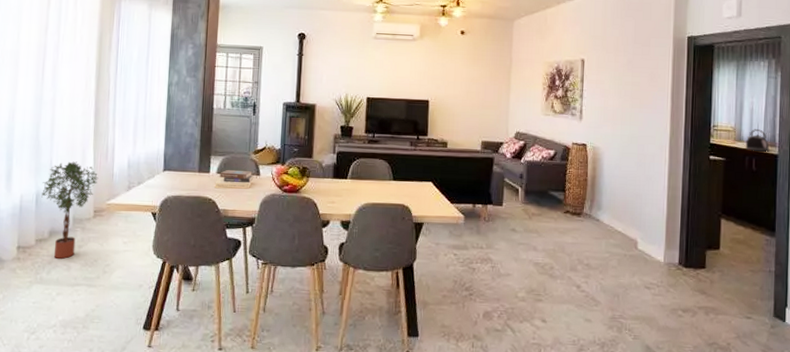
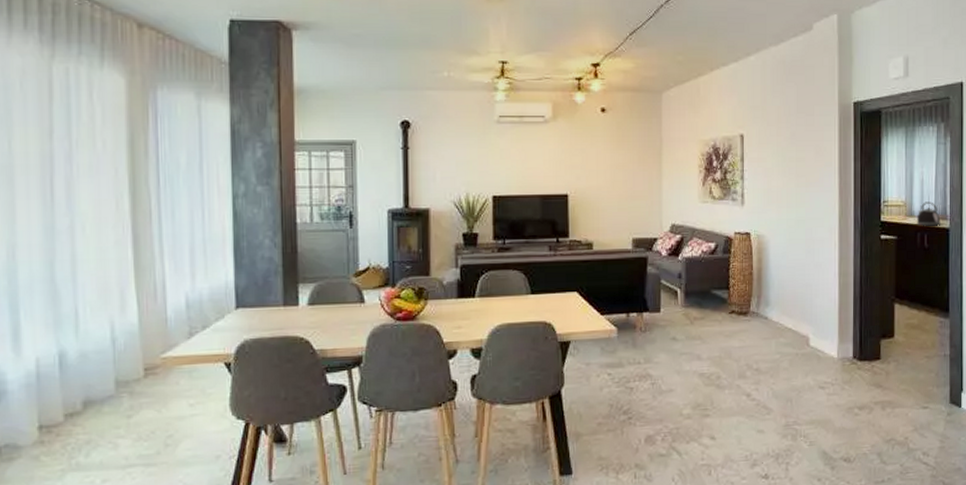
potted tree: present [41,161,99,259] -> none [66,307,147,436]
books: present [214,169,253,189] -> none [306,298,356,325]

